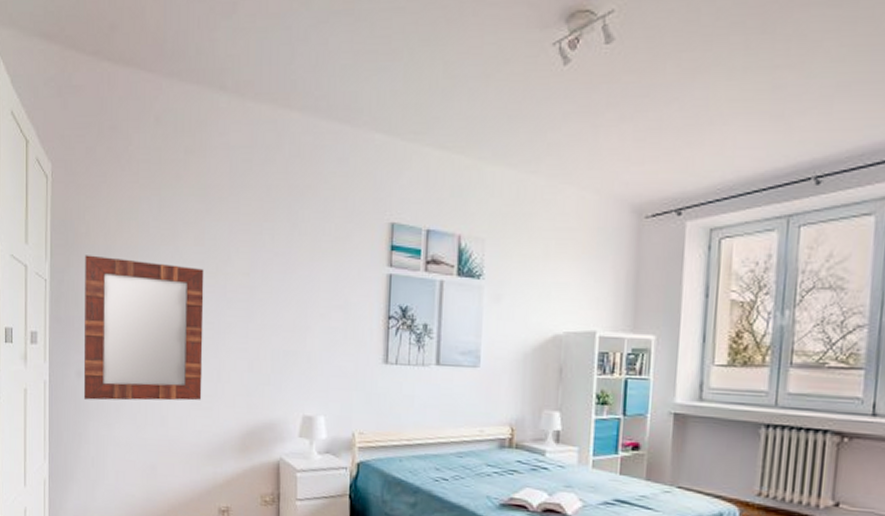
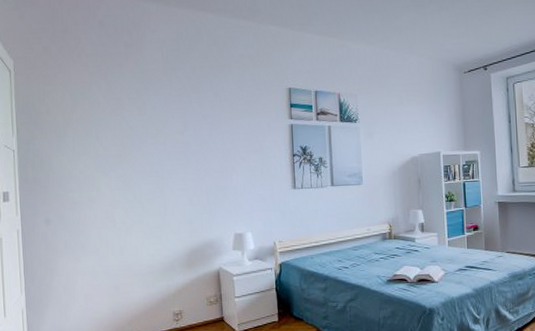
home mirror: present [84,255,204,401] -> none [47,128,153,241]

